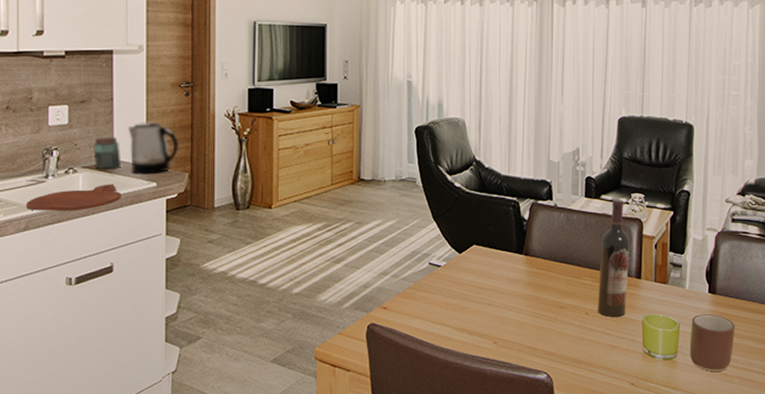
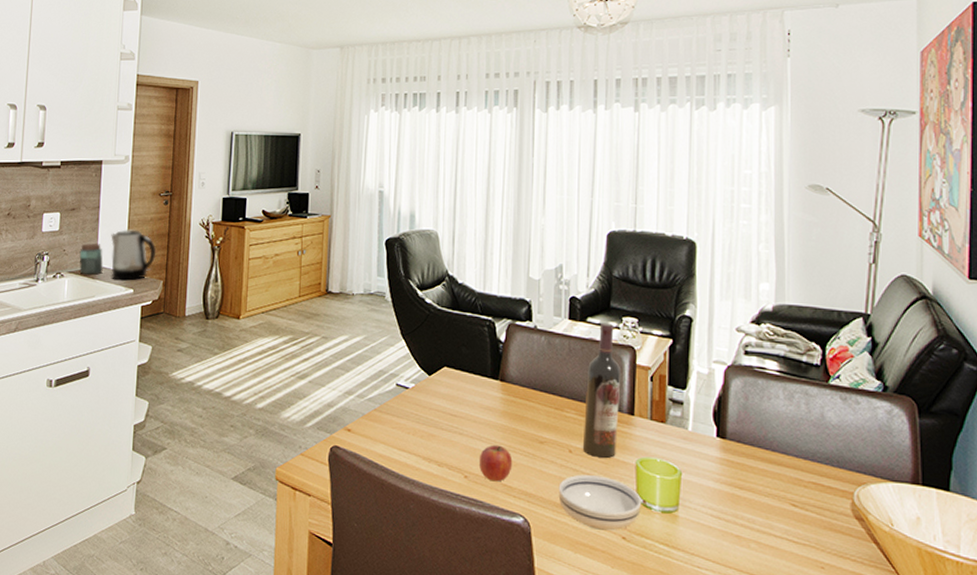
cutting board: present [25,184,121,211] -> none [17,289,101,315]
fruit: none [506,312,537,345] -> present [478,445,513,482]
bowl: none [577,333,648,379] -> present [558,474,642,531]
mug: present [689,314,735,372] -> none [694,462,750,533]

